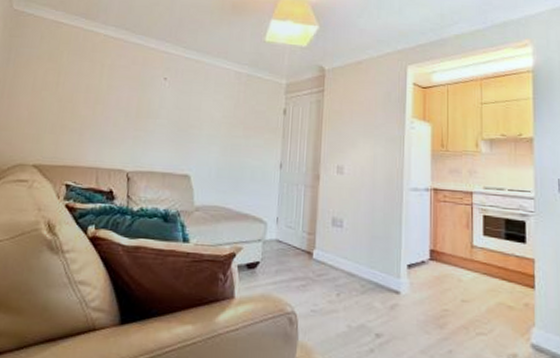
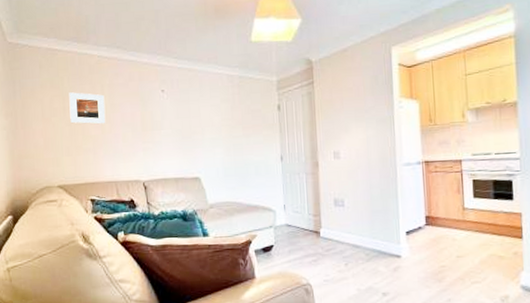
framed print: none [61,68,103,105] -> present [69,92,106,125]

